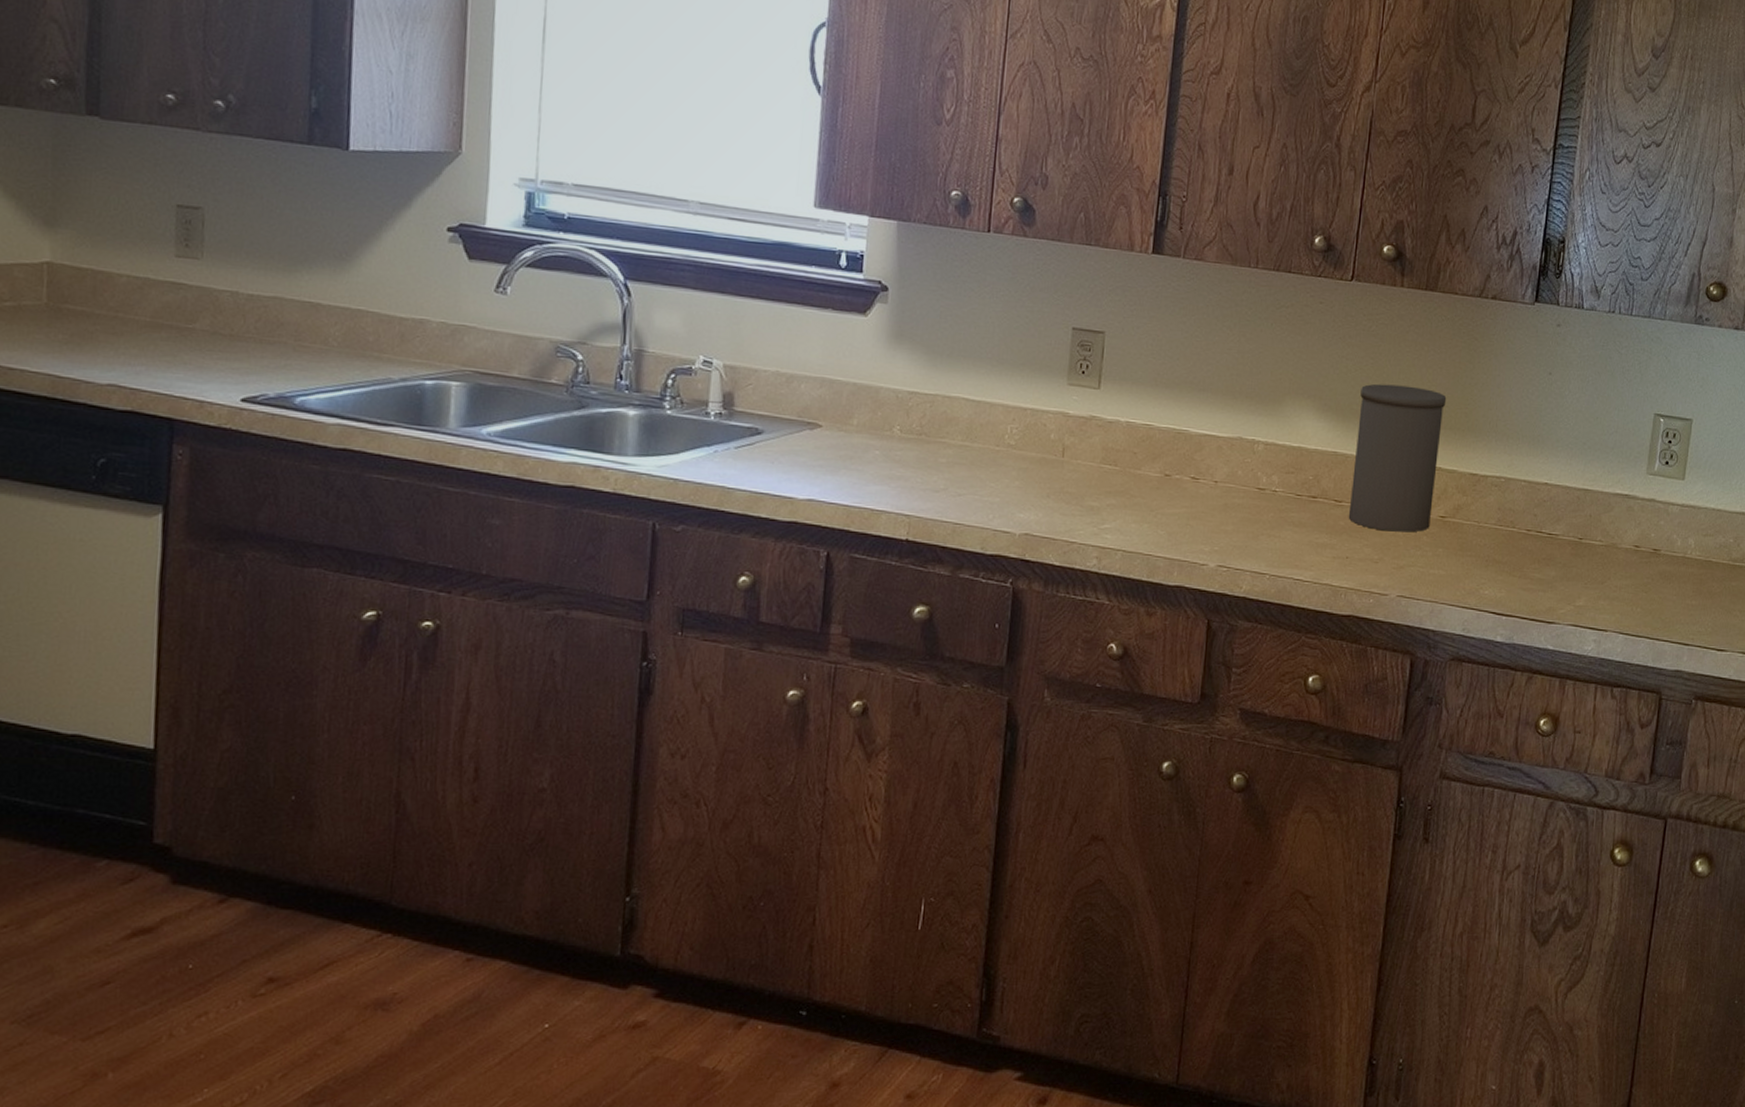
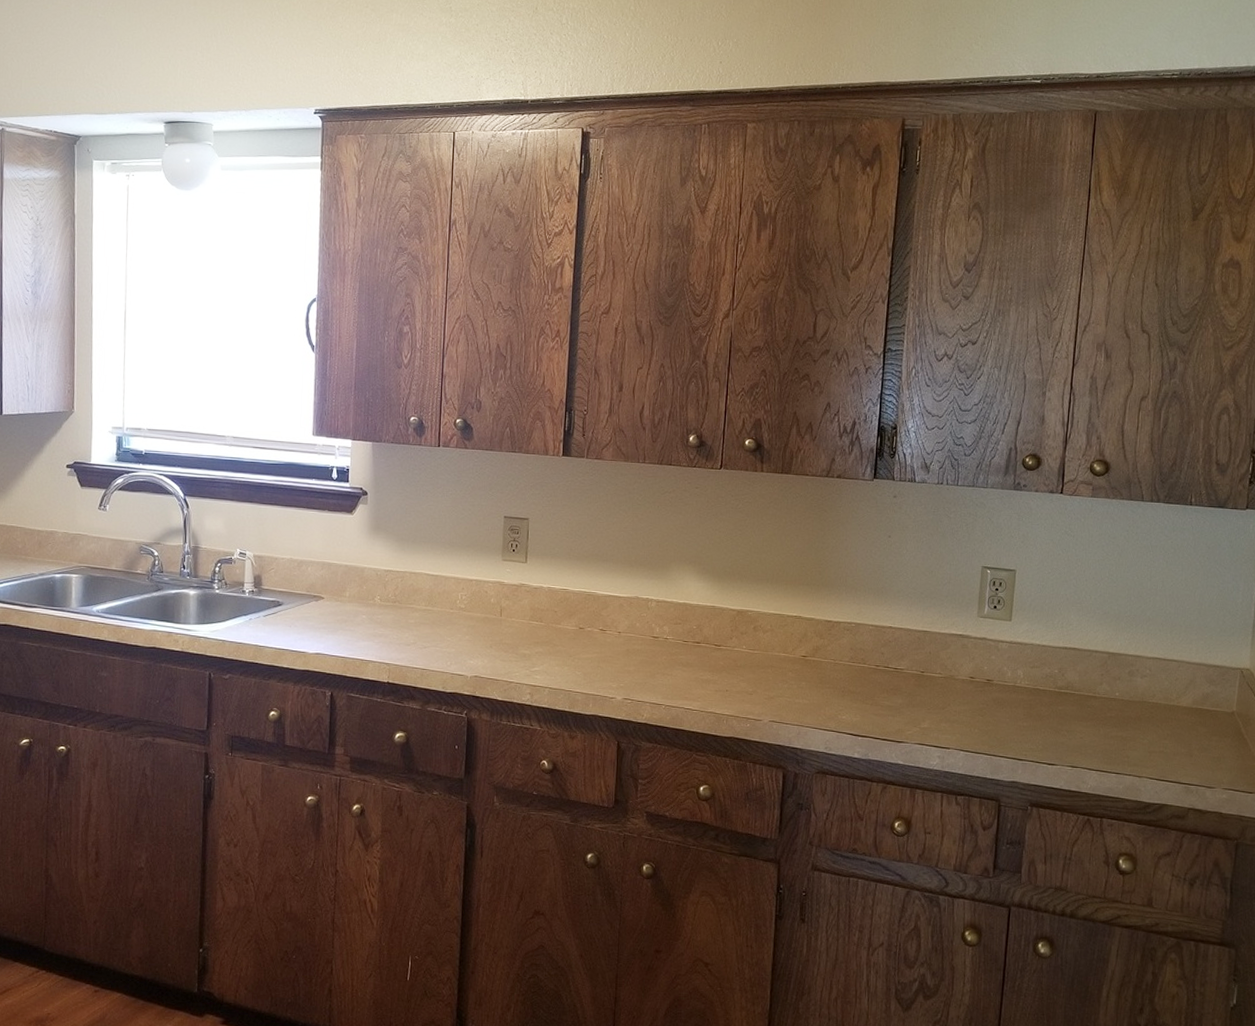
canister: present [1348,383,1447,533] -> none [726,550,803,670]

